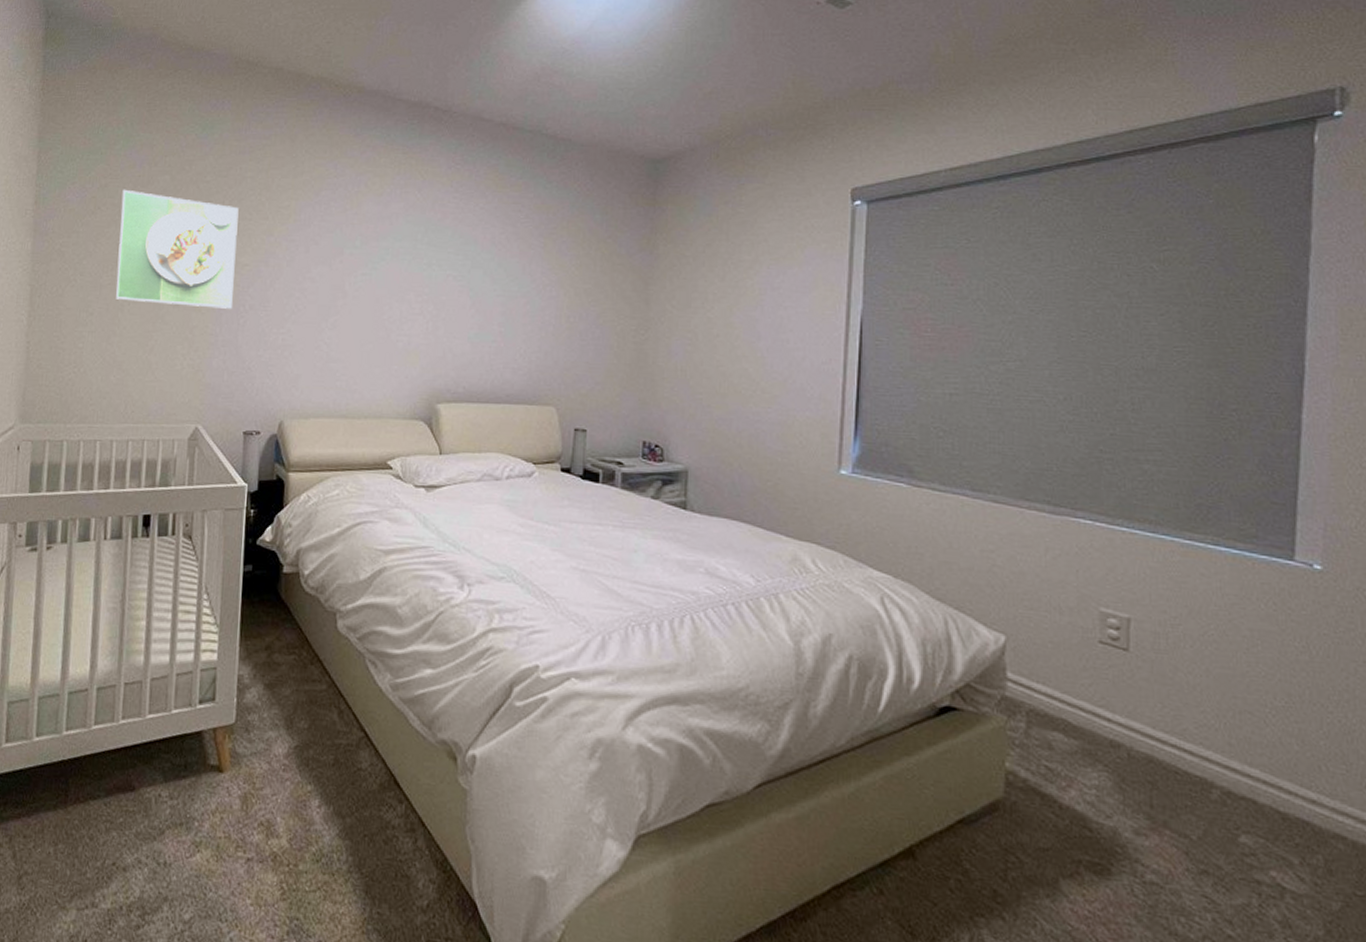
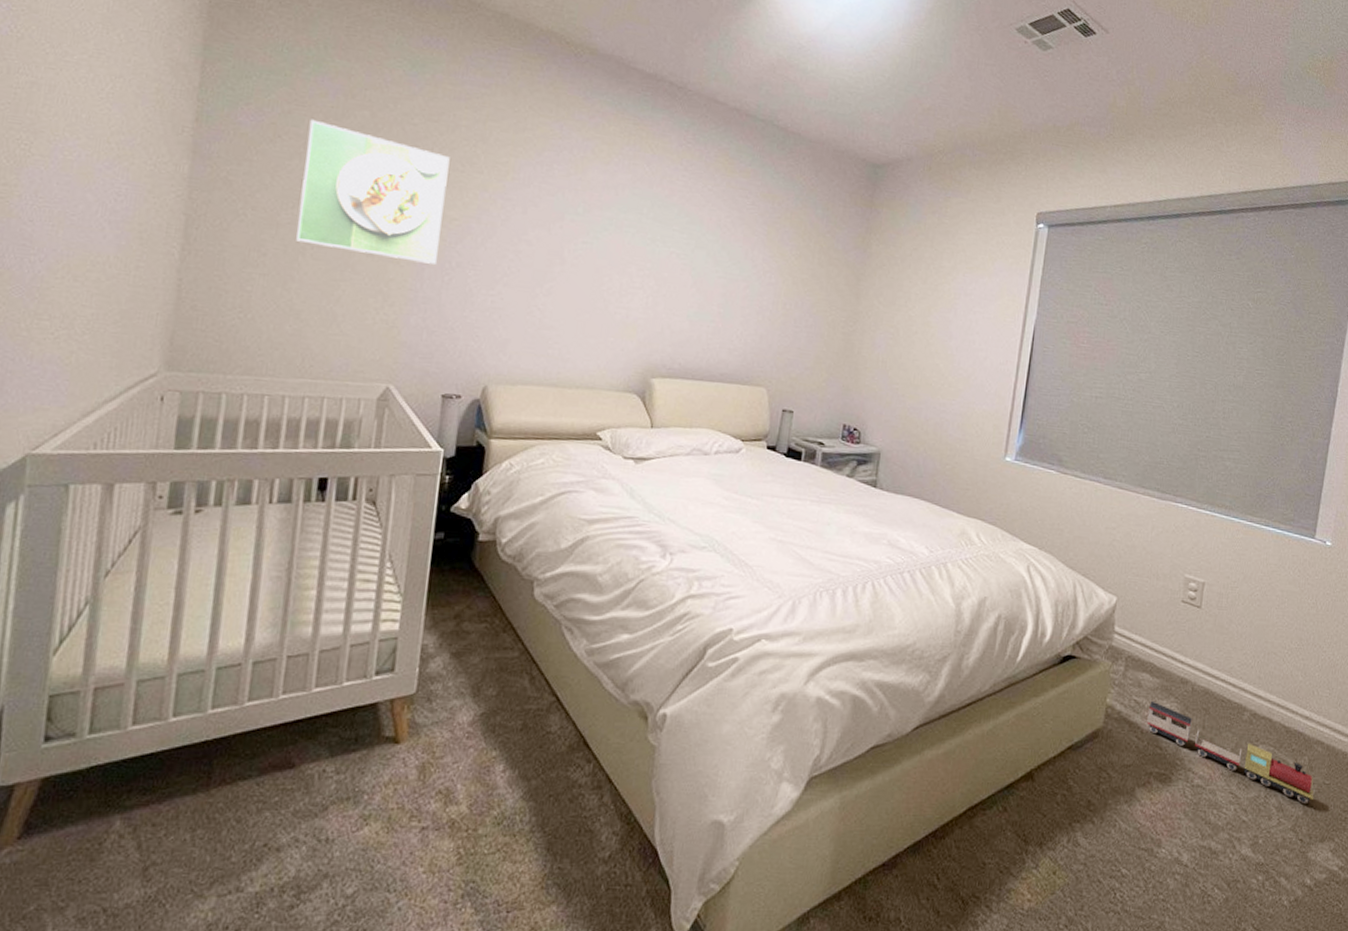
toy train: none [1066,767,1341,922] -> present [1147,700,1314,805]

